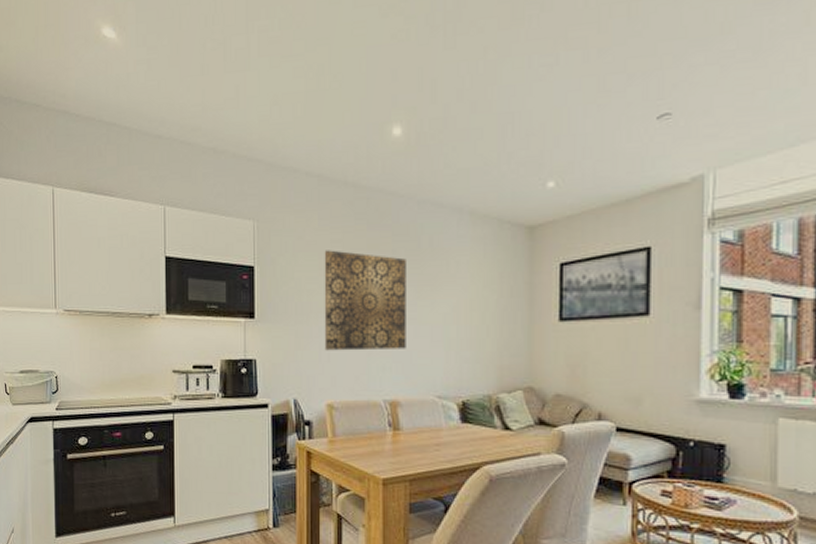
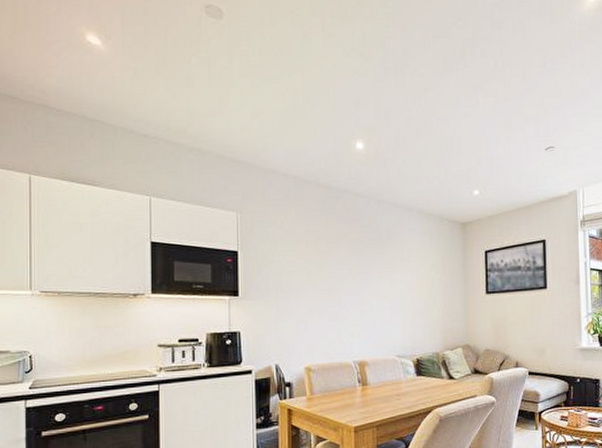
wall art: present [324,250,406,351] -> none [300,238,371,322]

